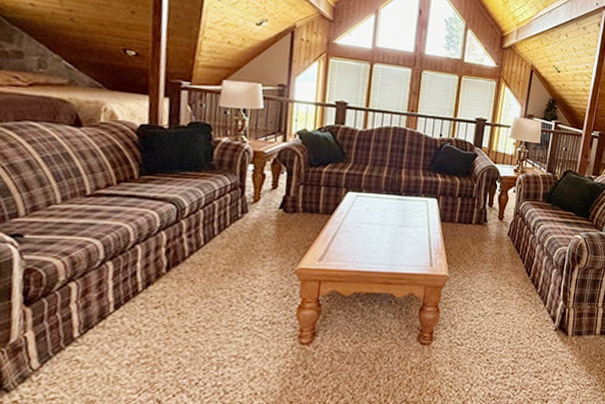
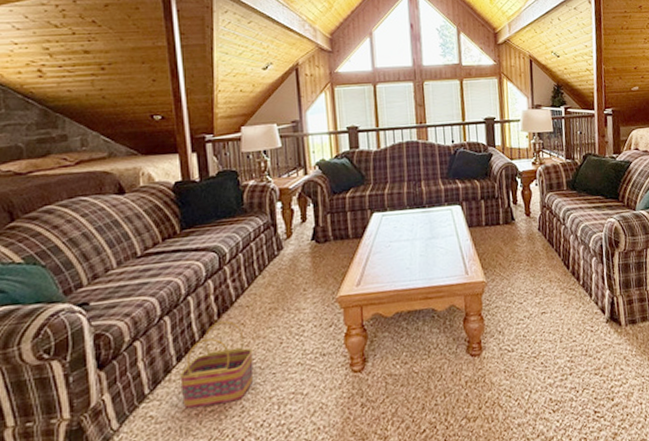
basket: none [114,275,199,358] -> present [180,321,254,409]

